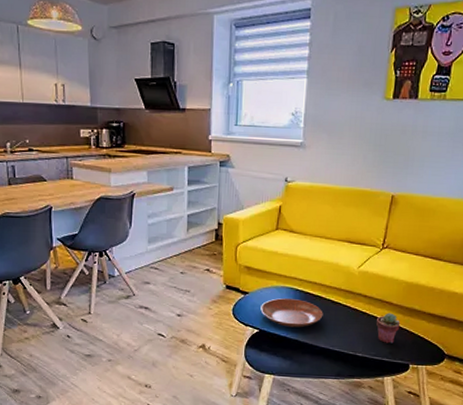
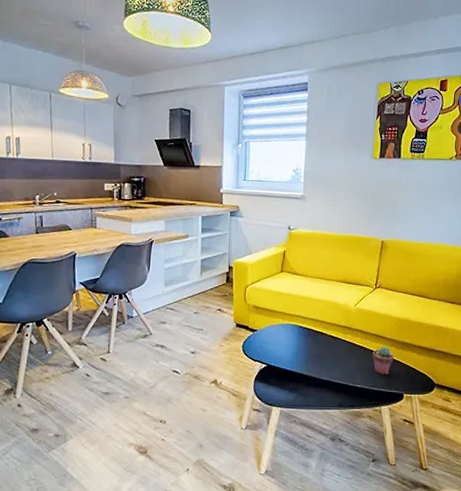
bowl: present [260,298,323,328] -> none [268,335,325,362]

